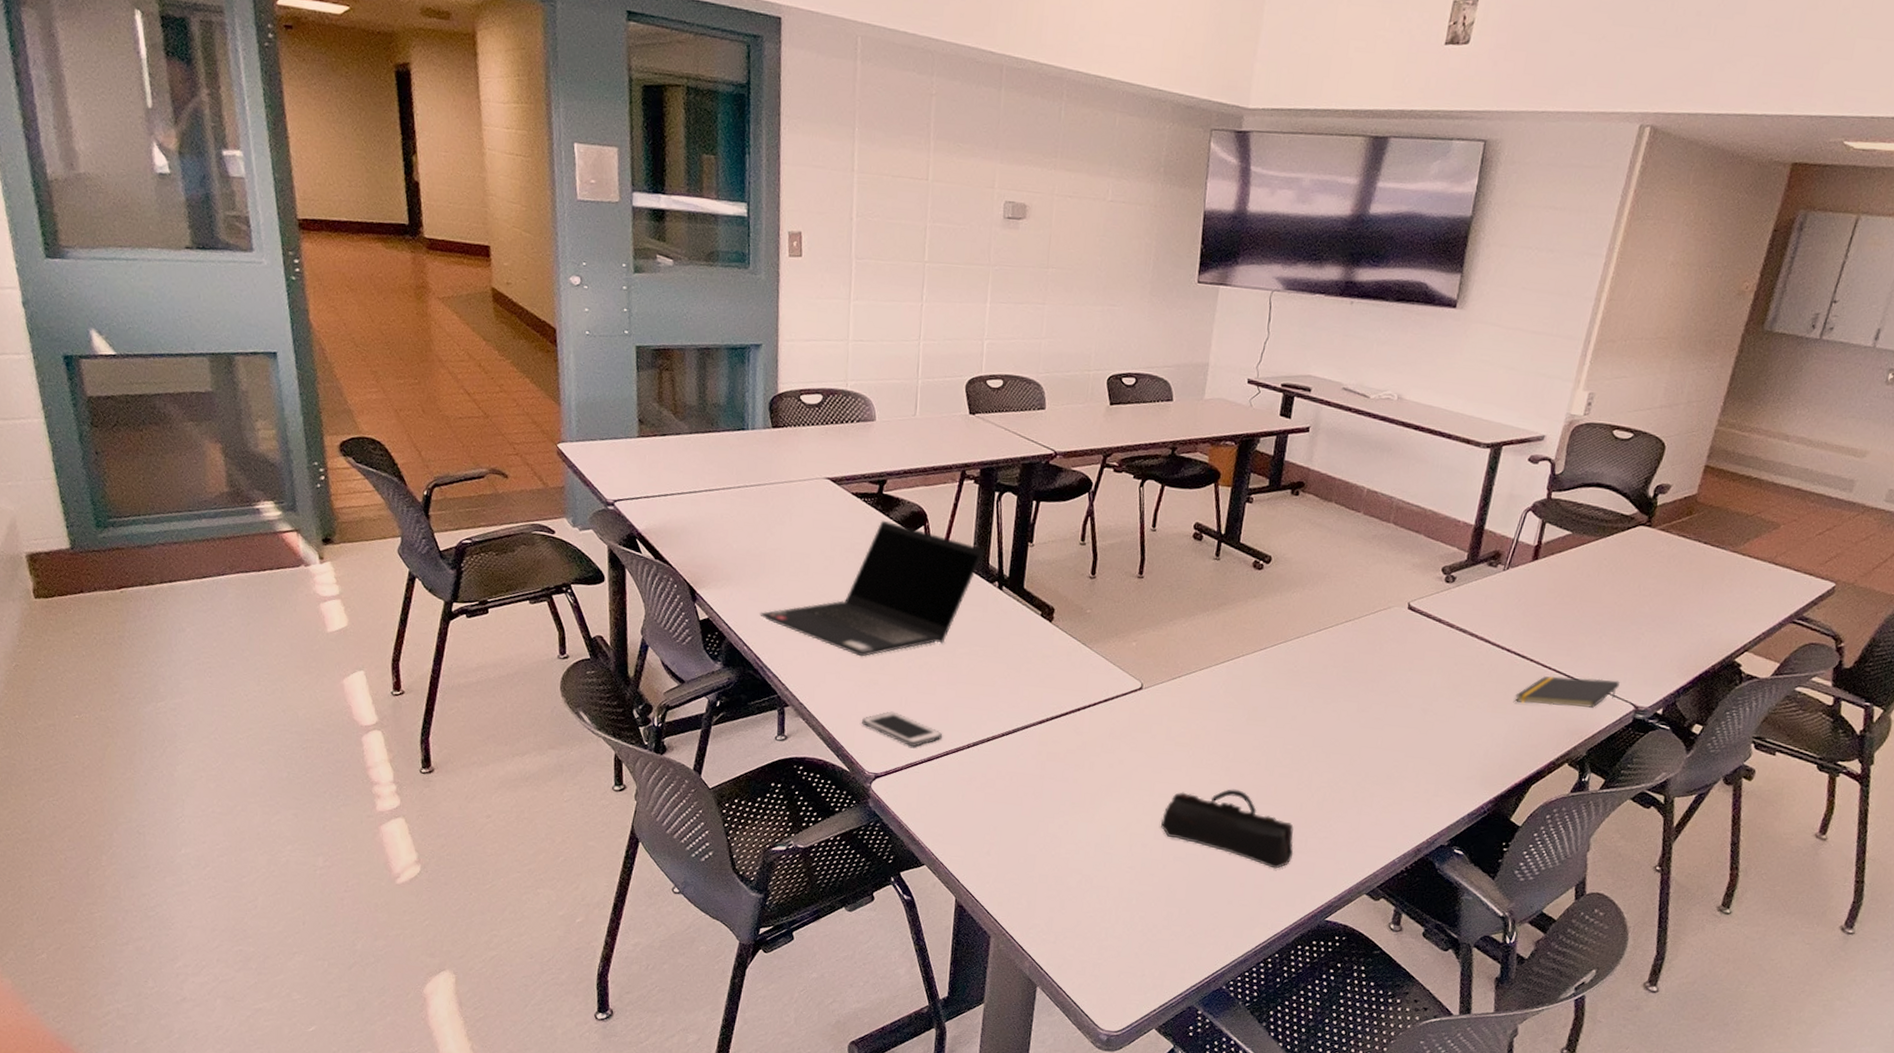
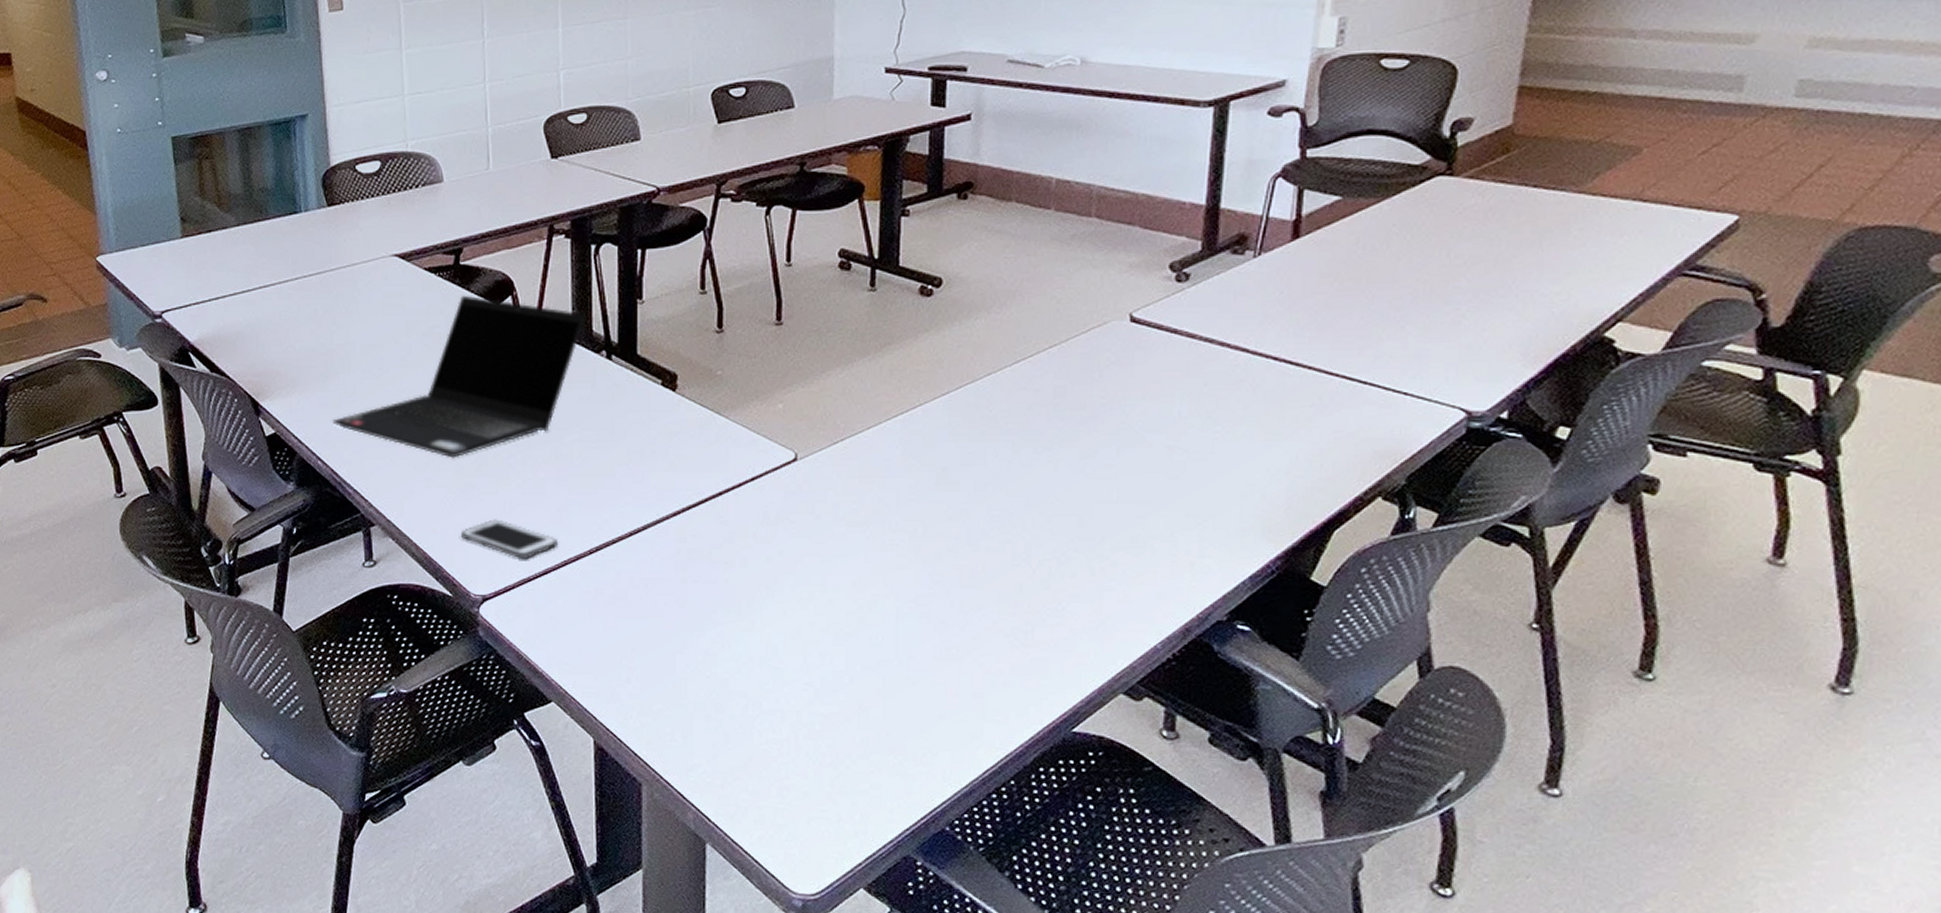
pencil case: present [1160,789,1294,869] -> none [839,573,1018,670]
notepad: present [1515,676,1620,708] -> none [1294,381,1440,425]

